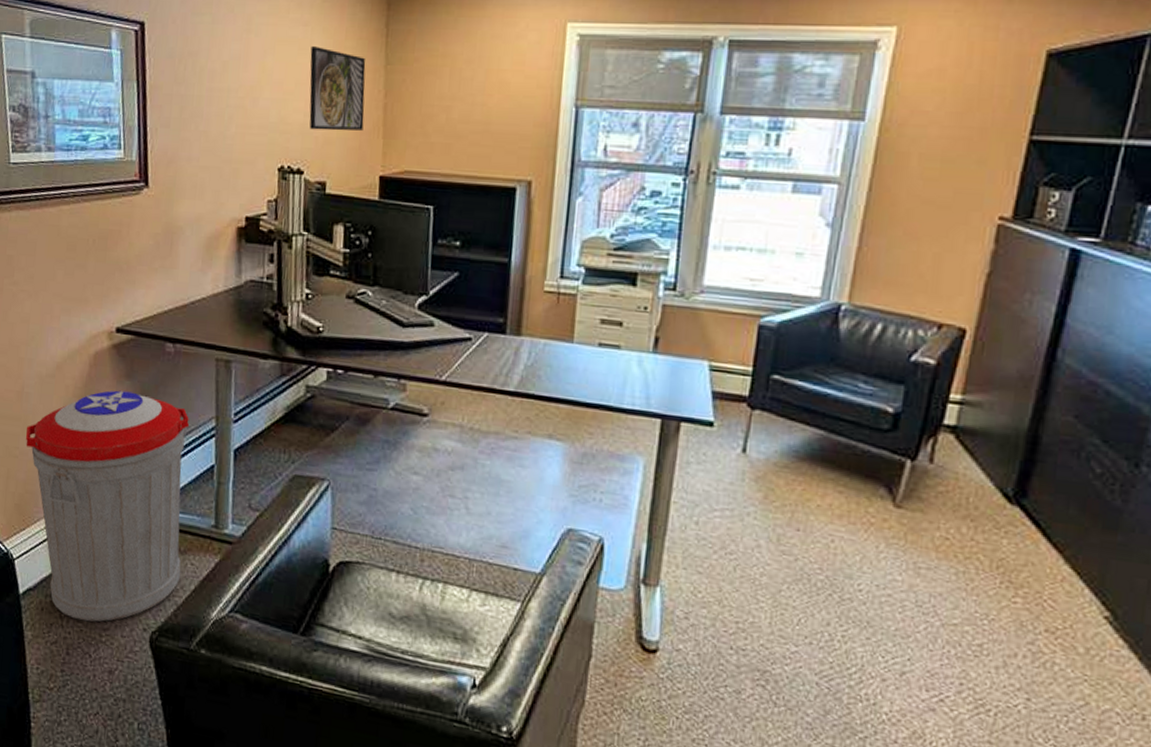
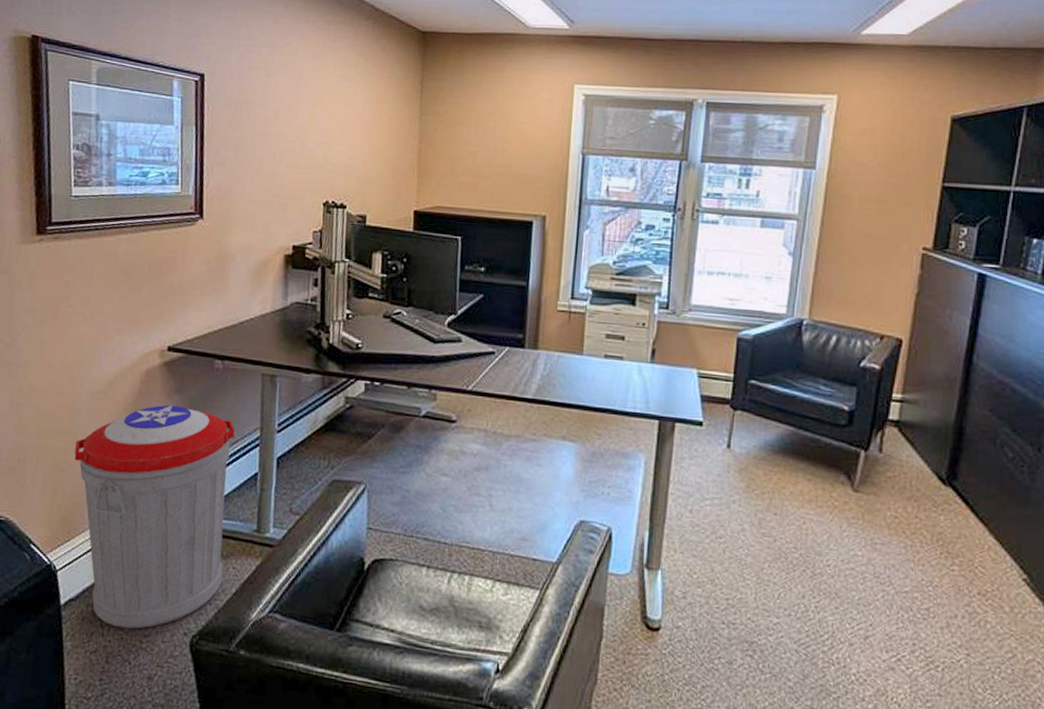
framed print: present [309,46,366,131] -> none [352,99,403,172]

